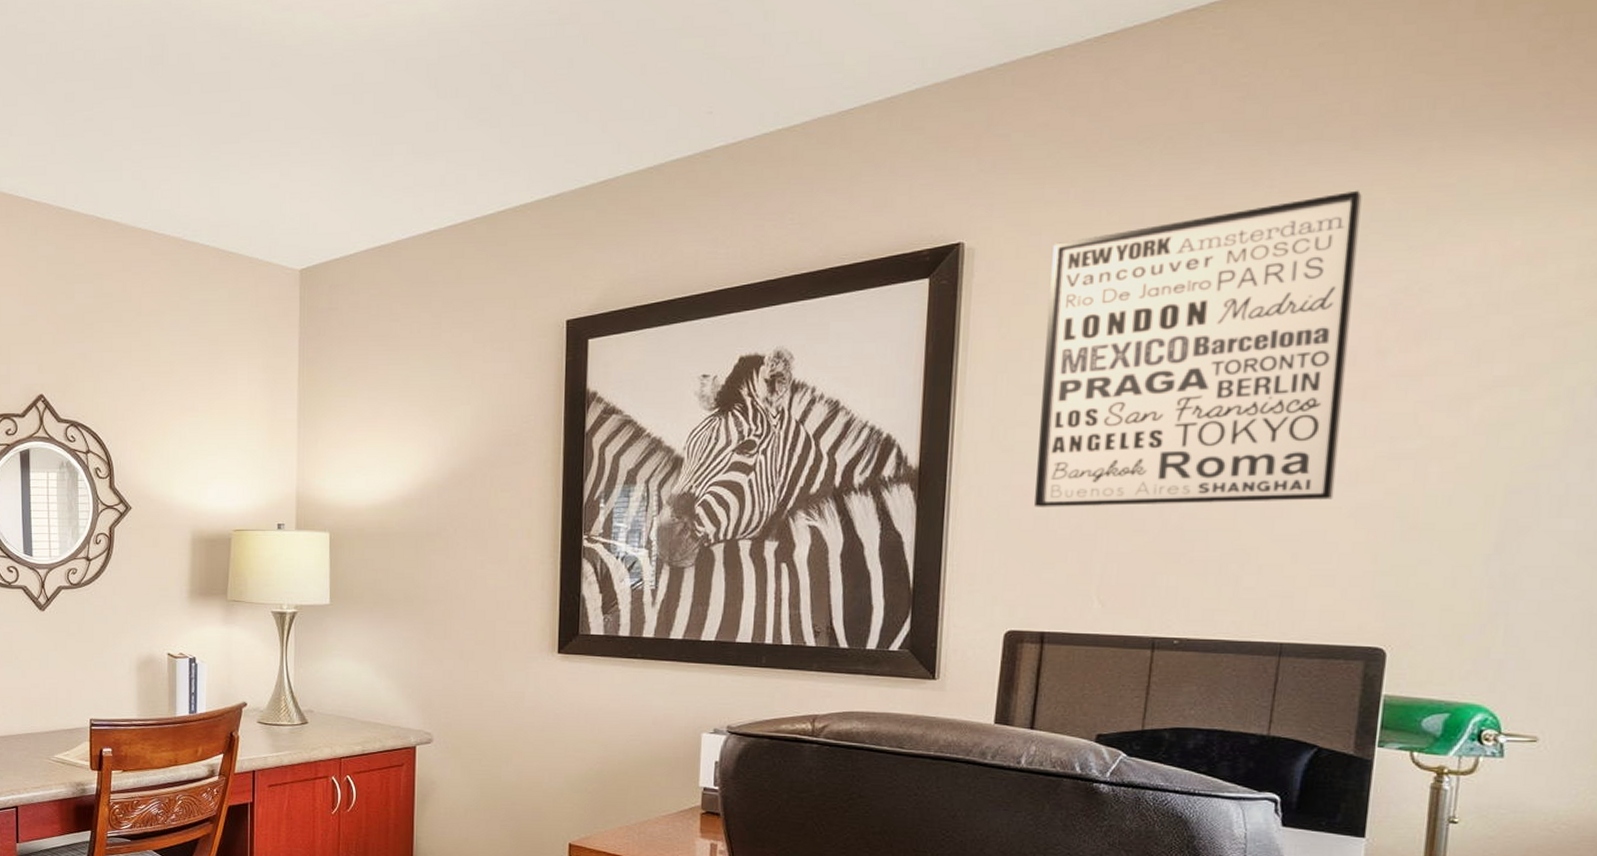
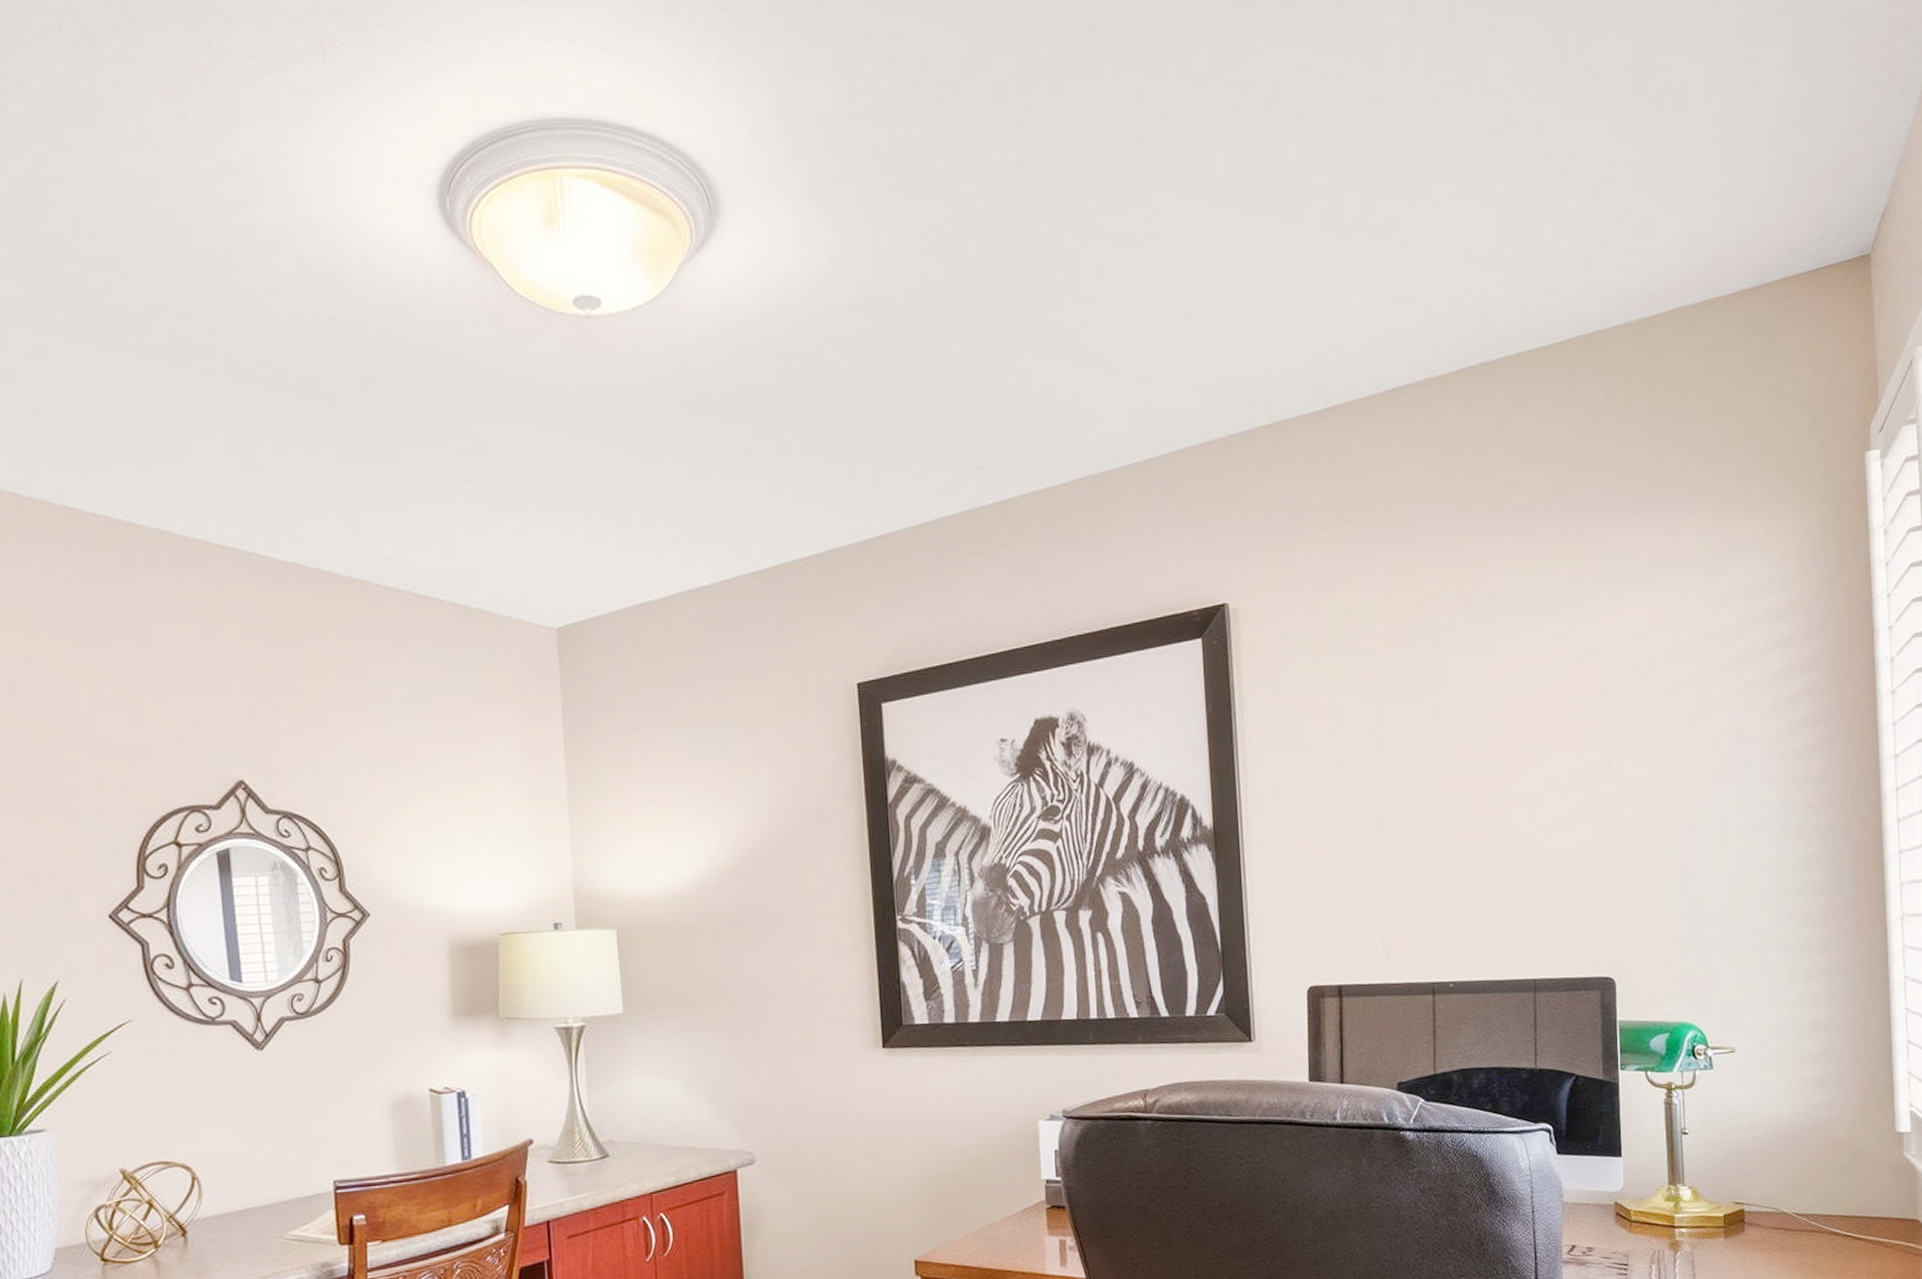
wall art: present [1034,190,1362,507] -> none [1305,559,1557,862]

